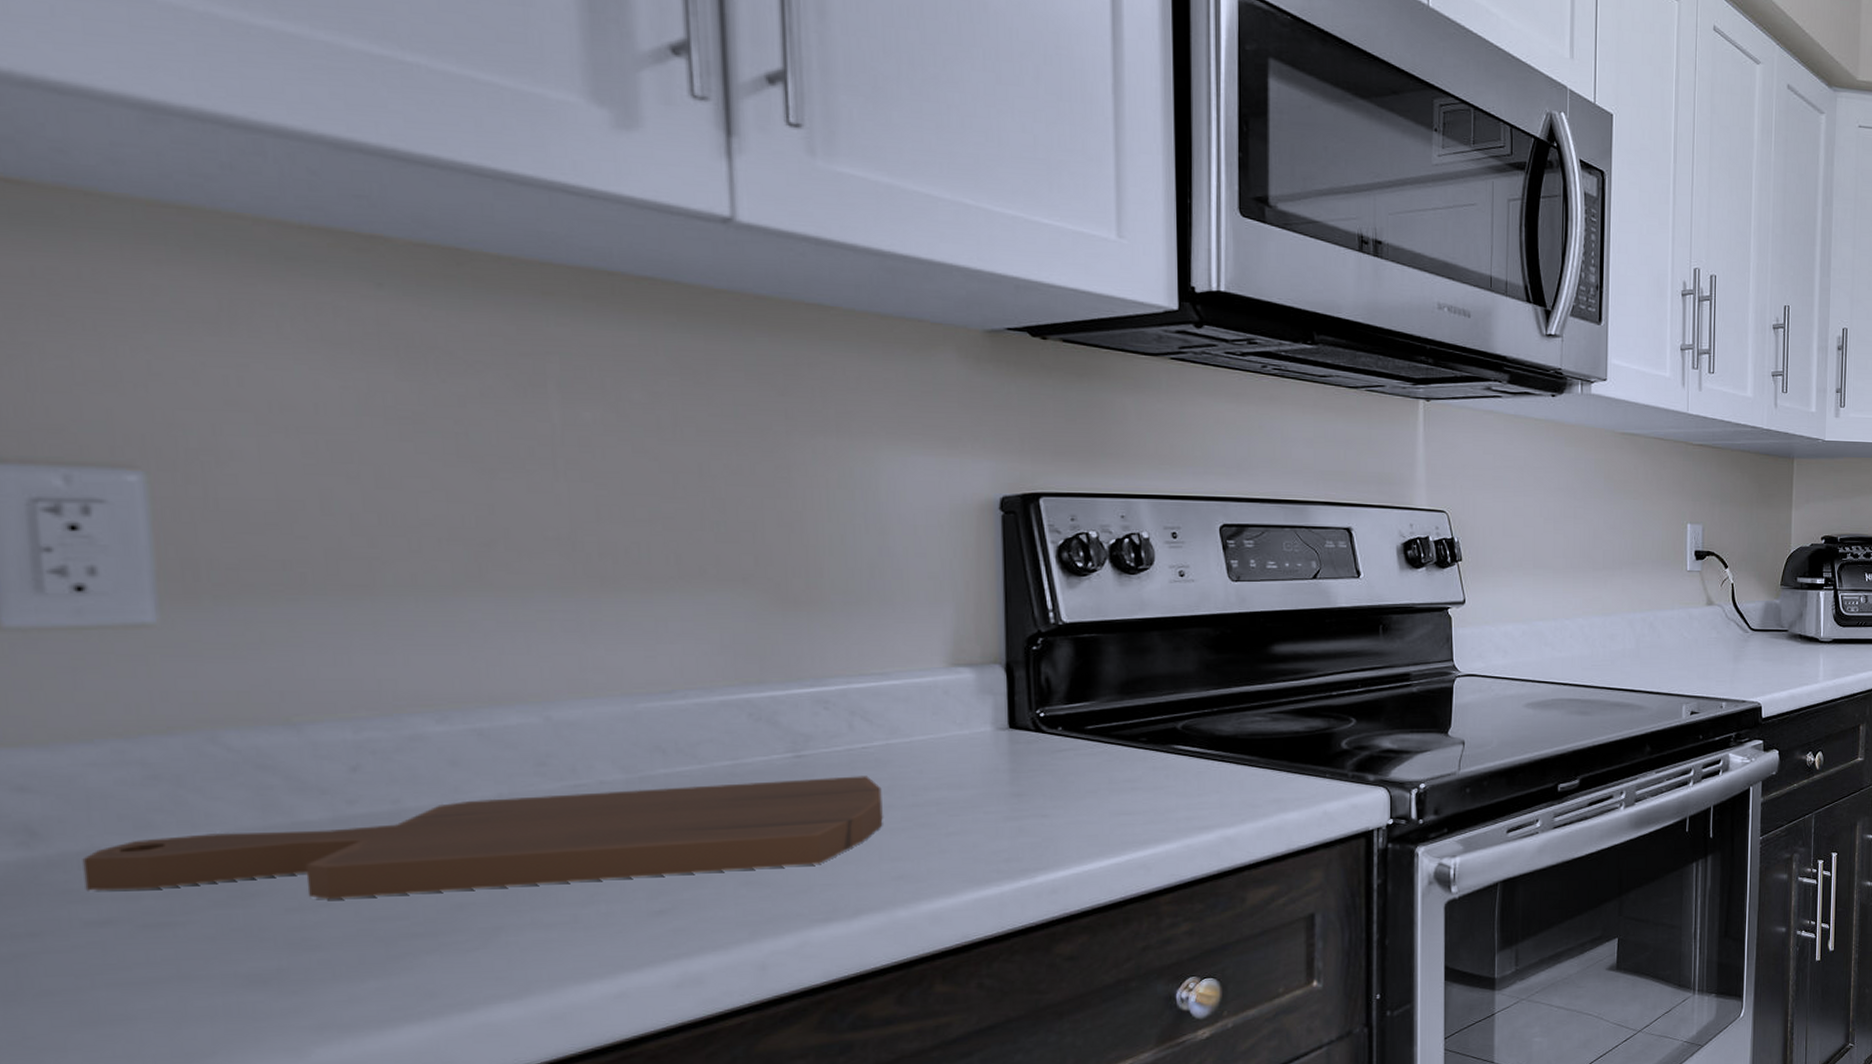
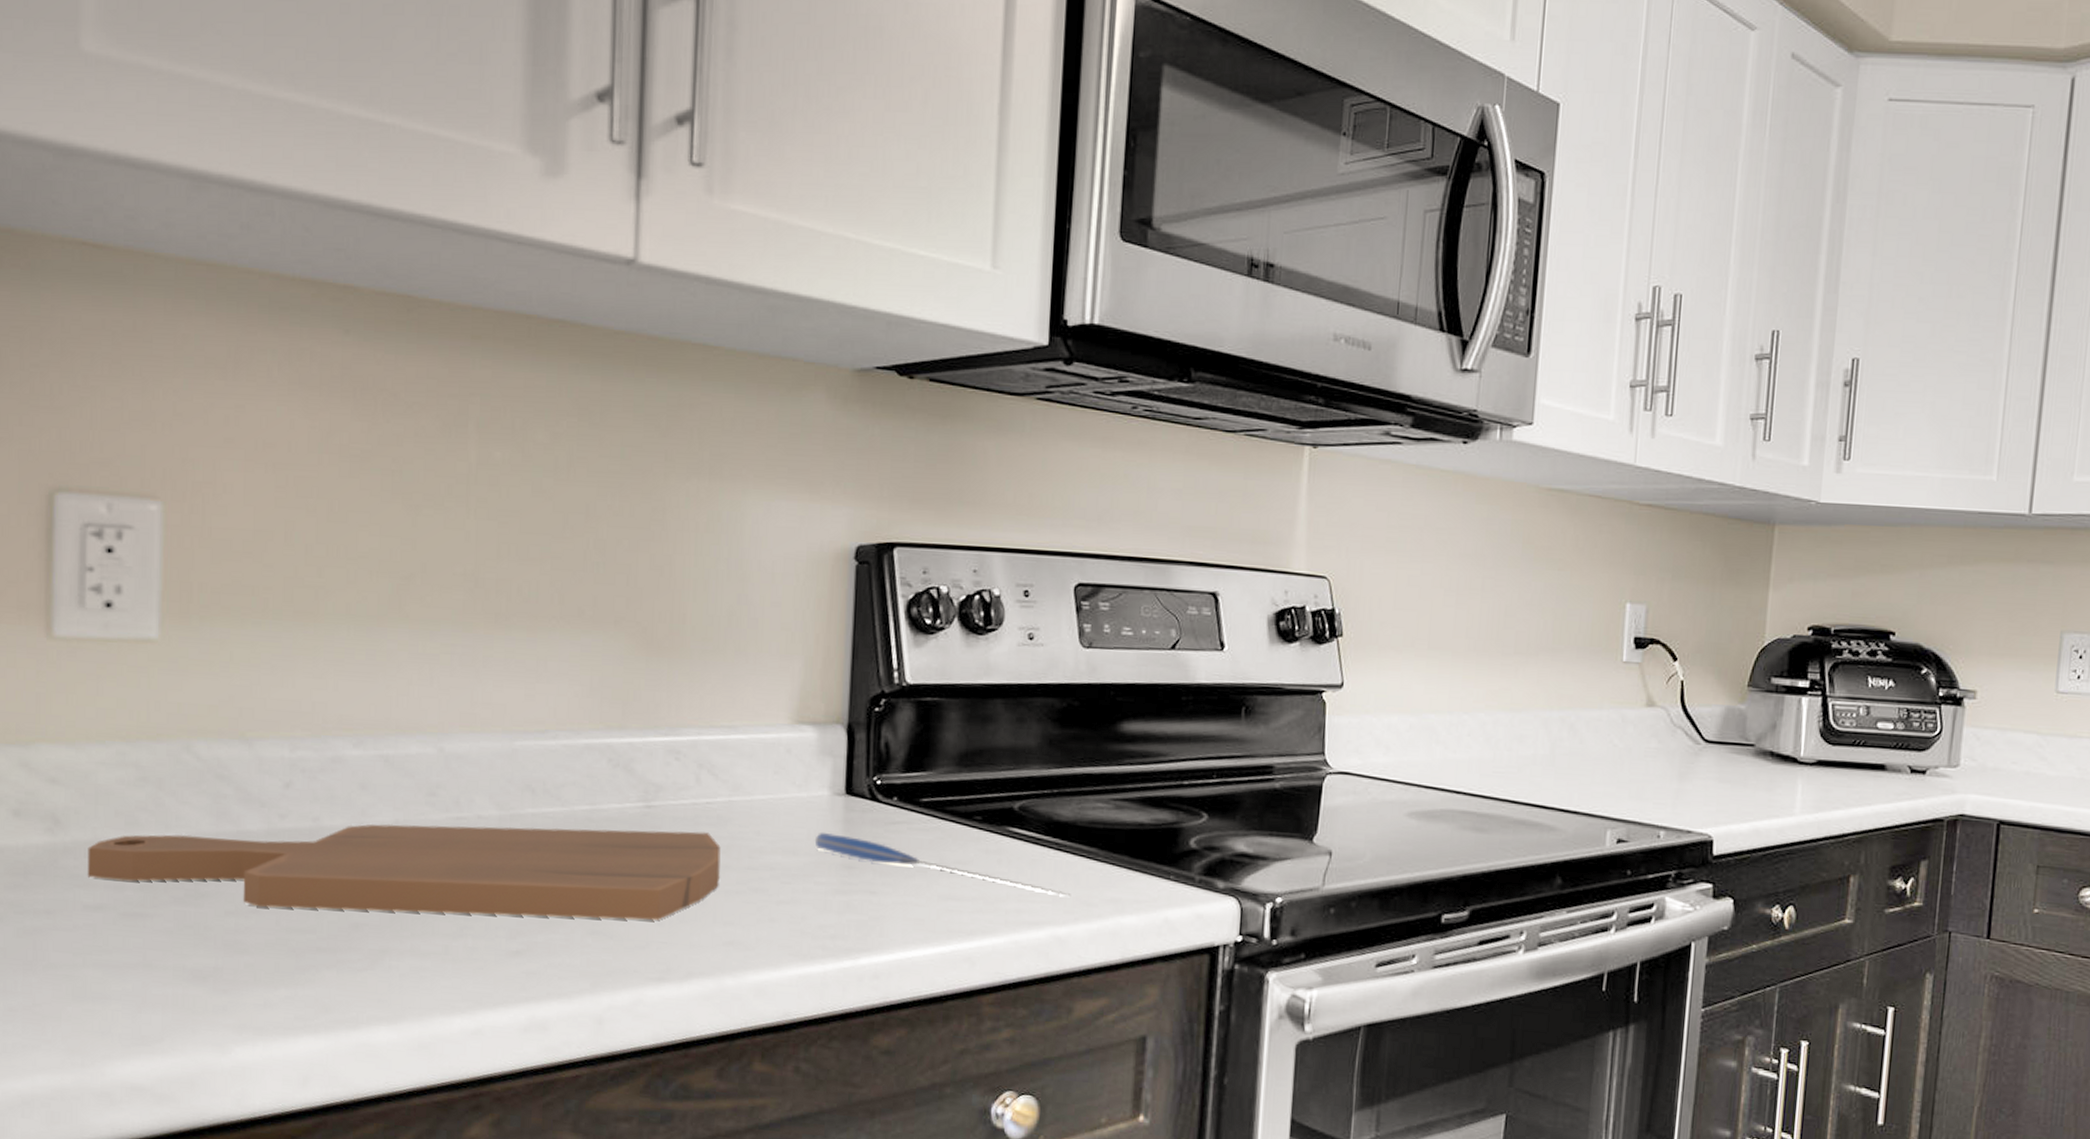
knife: none [980,765,1237,801] -> present [814,832,1071,896]

